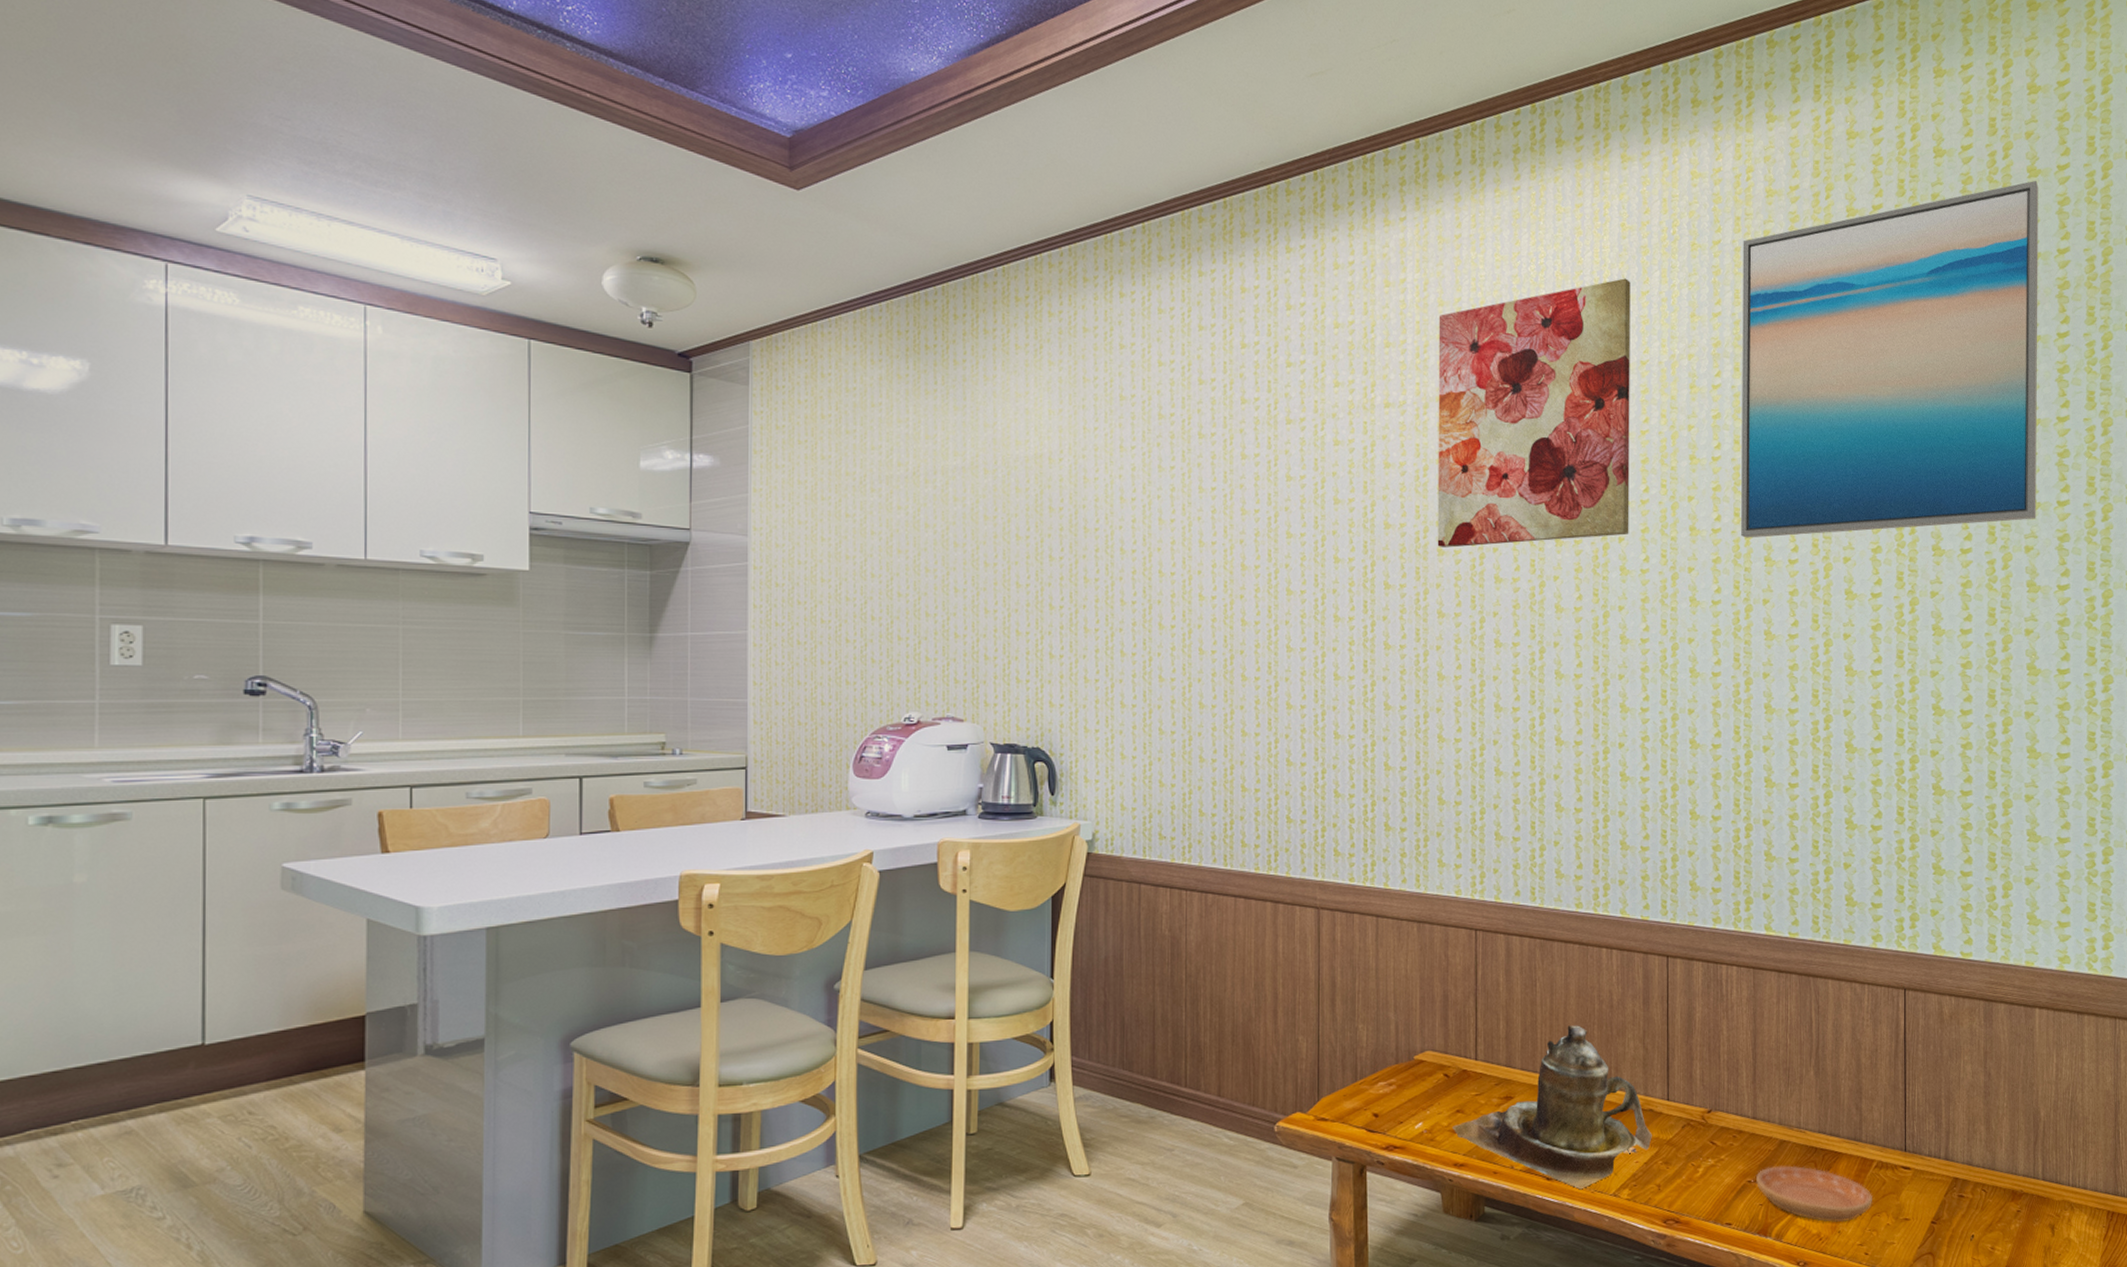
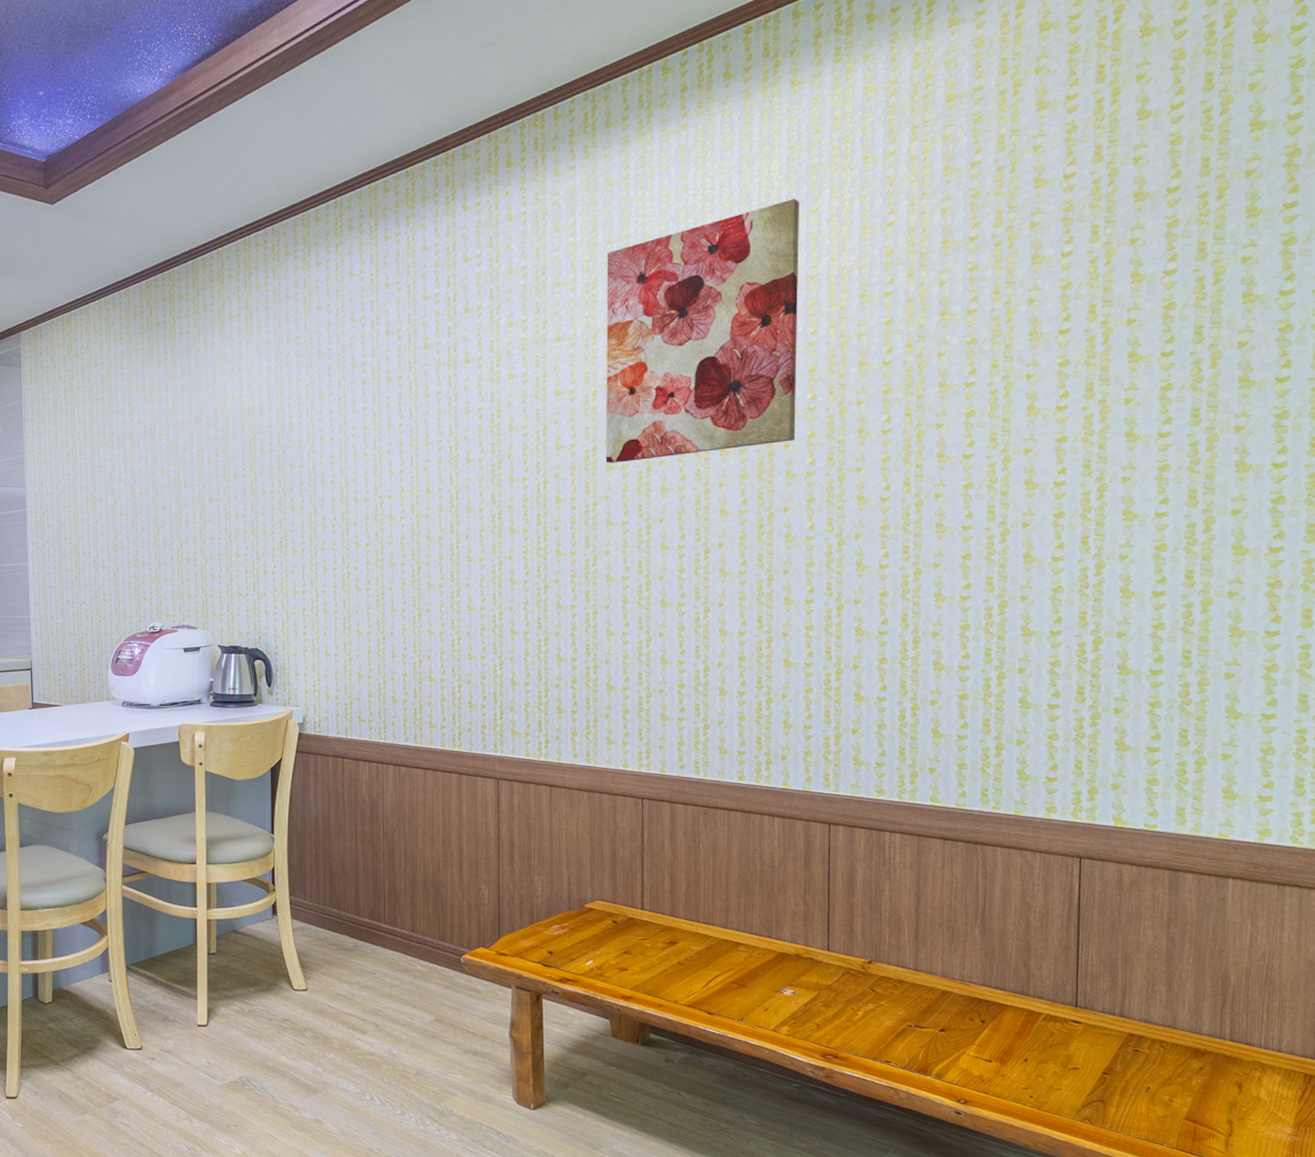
teapot: present [1452,1025,1652,1190] -> none [620,882,812,1024]
wall art: present [1741,180,2039,538] -> none [913,45,1267,437]
saucer: present [1756,1165,1872,1223] -> none [917,1014,1039,1068]

